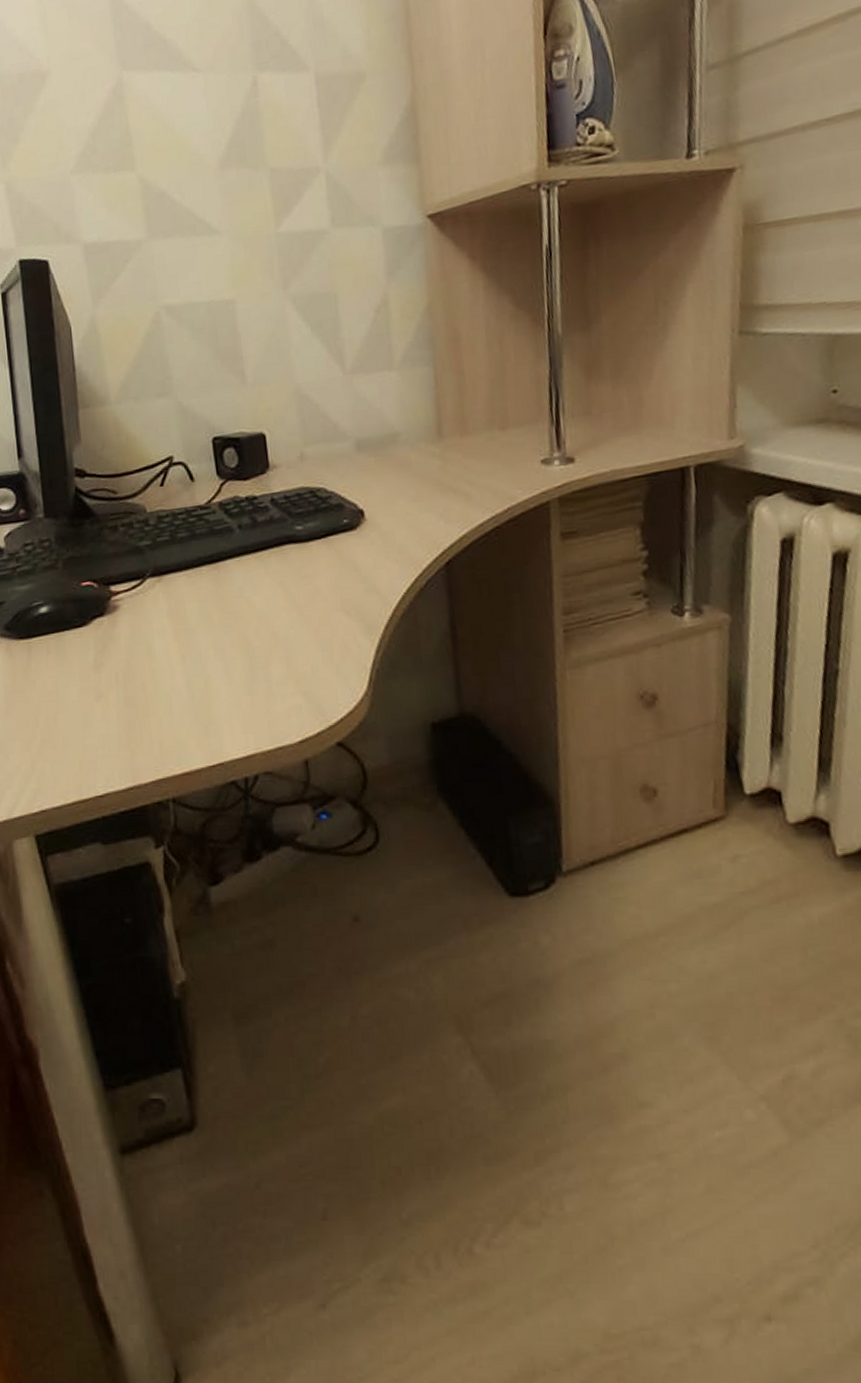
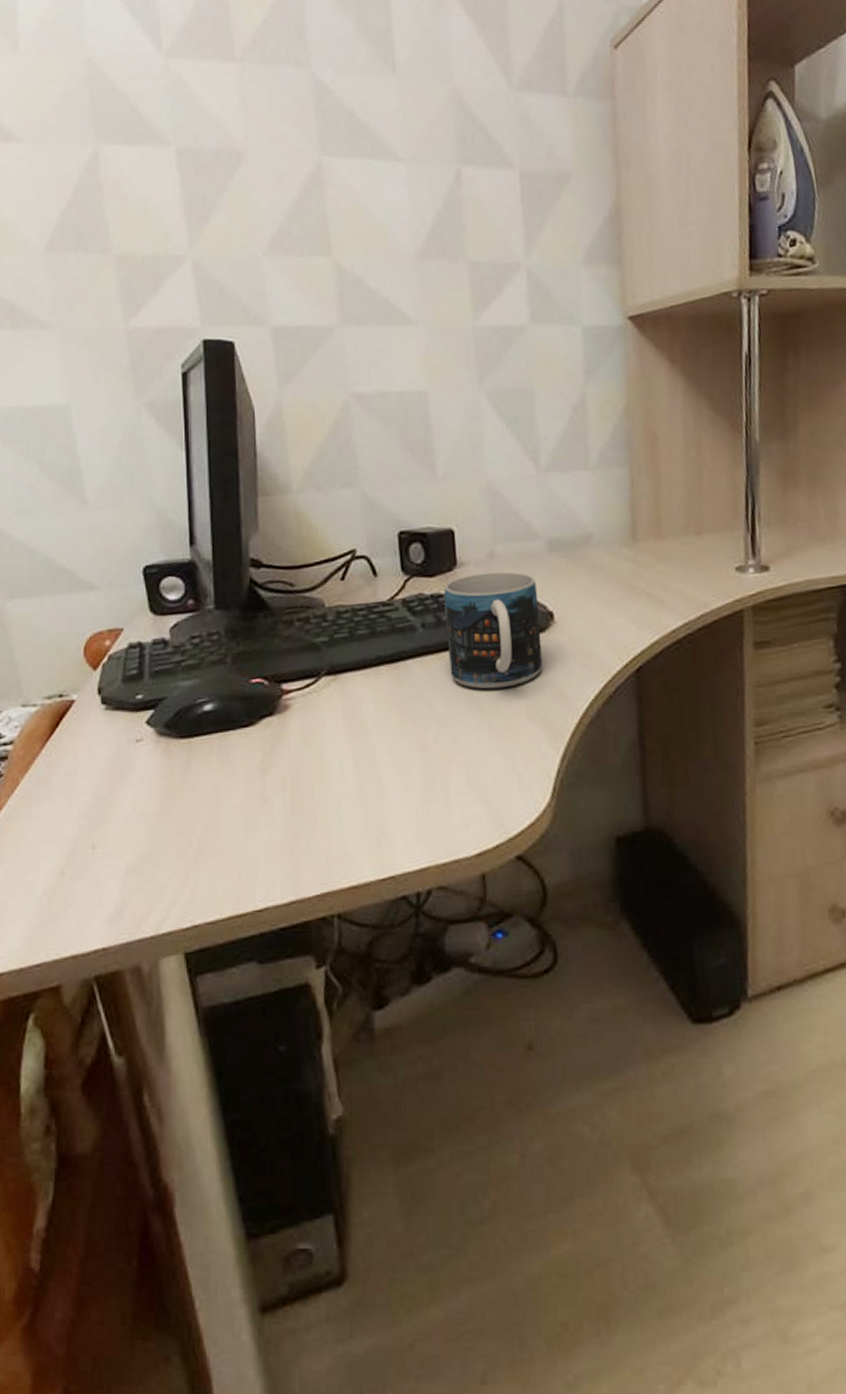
mug: none [258,472,356,586] -> present [444,571,543,690]

